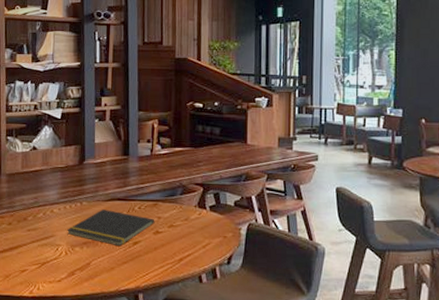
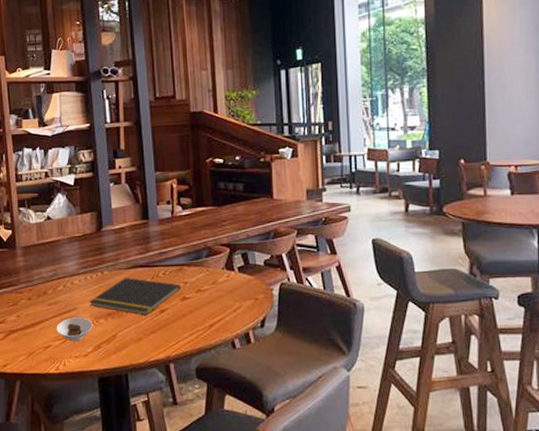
saucer: none [33,244,69,267] -> present [56,317,93,342]

